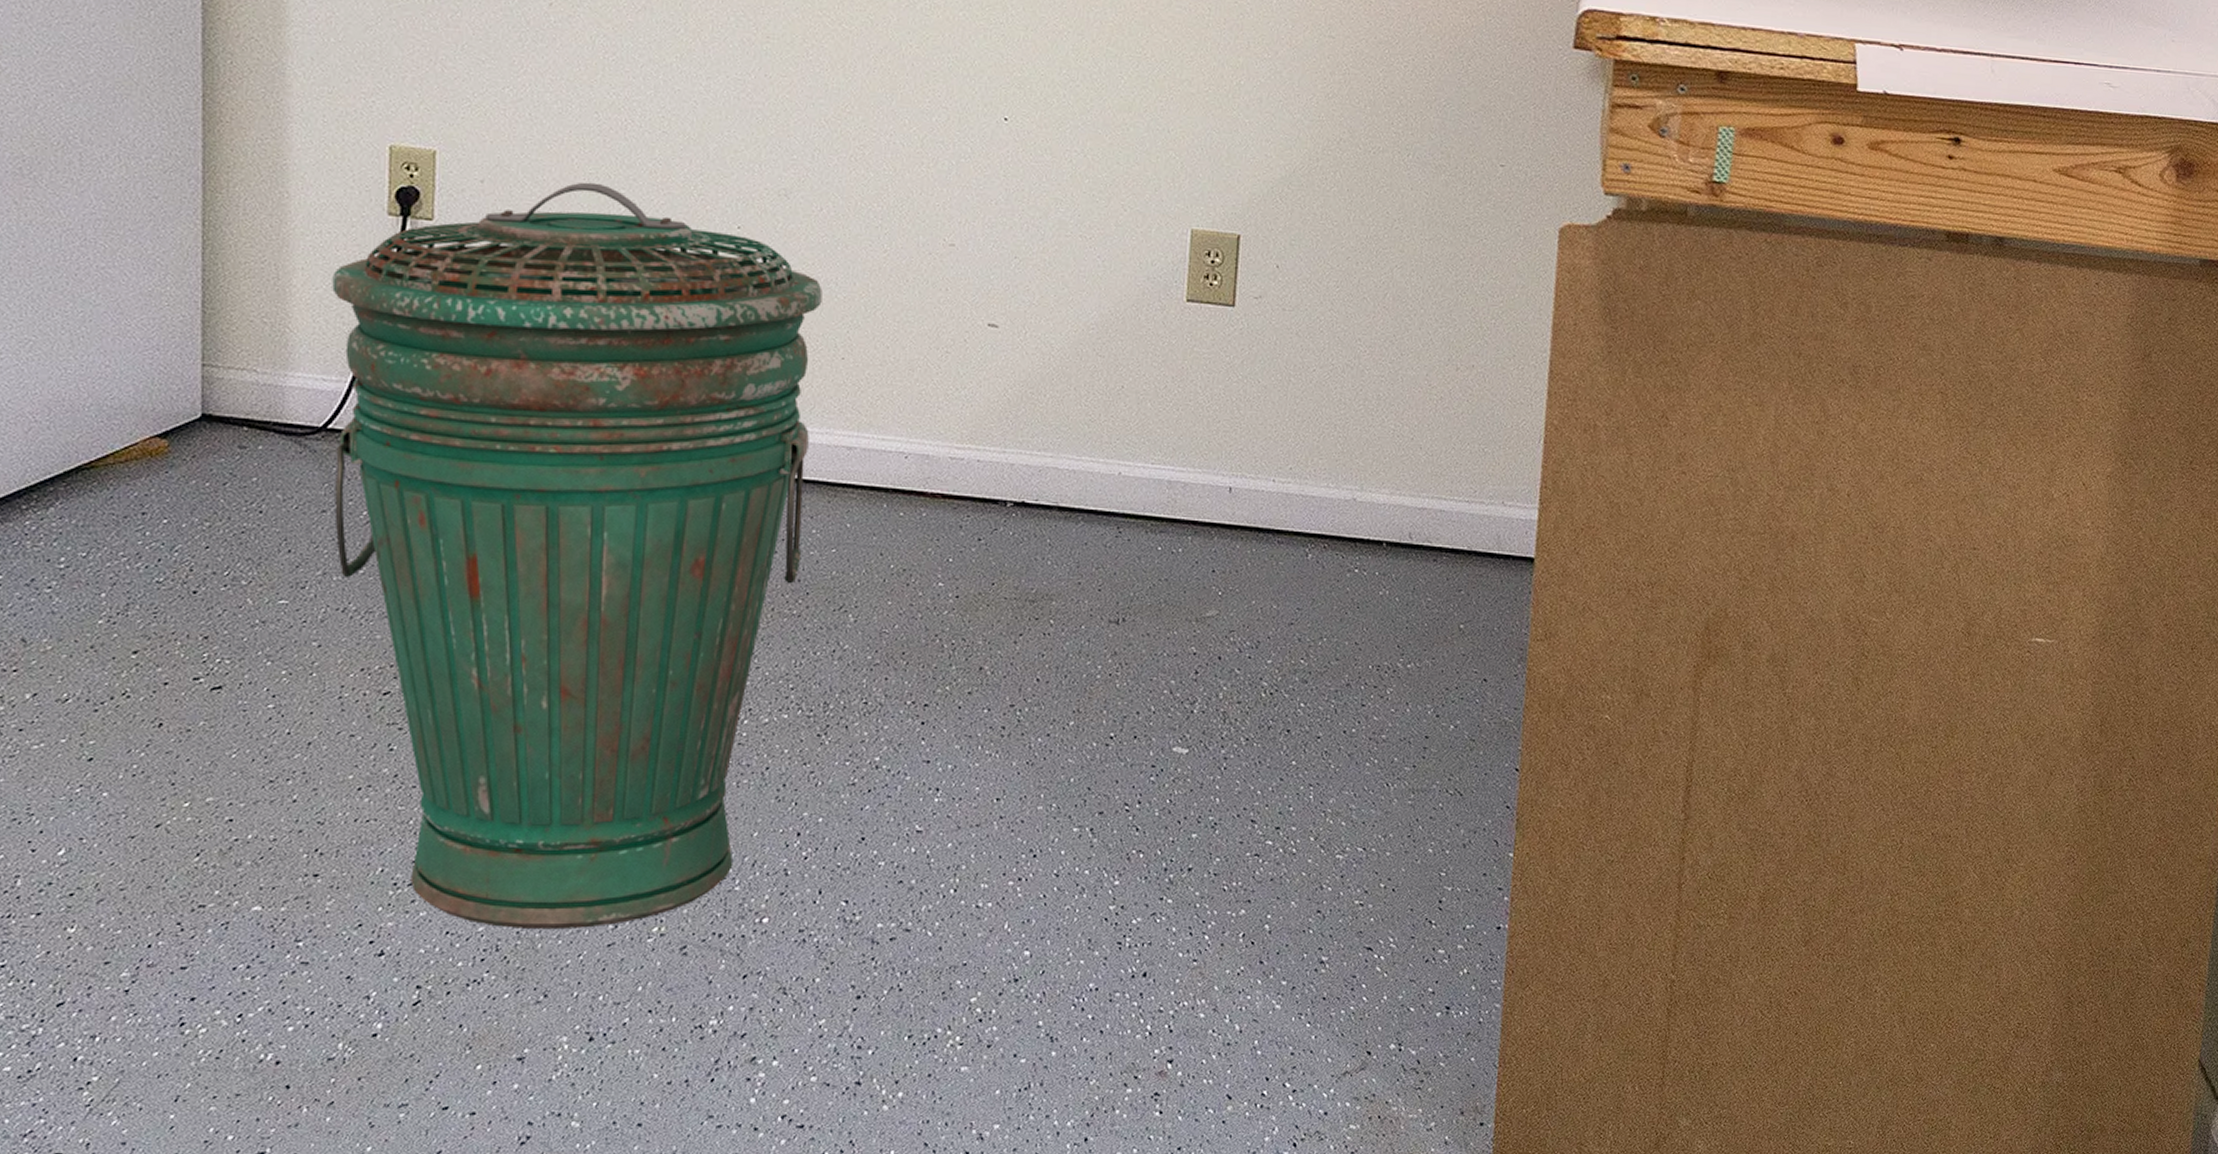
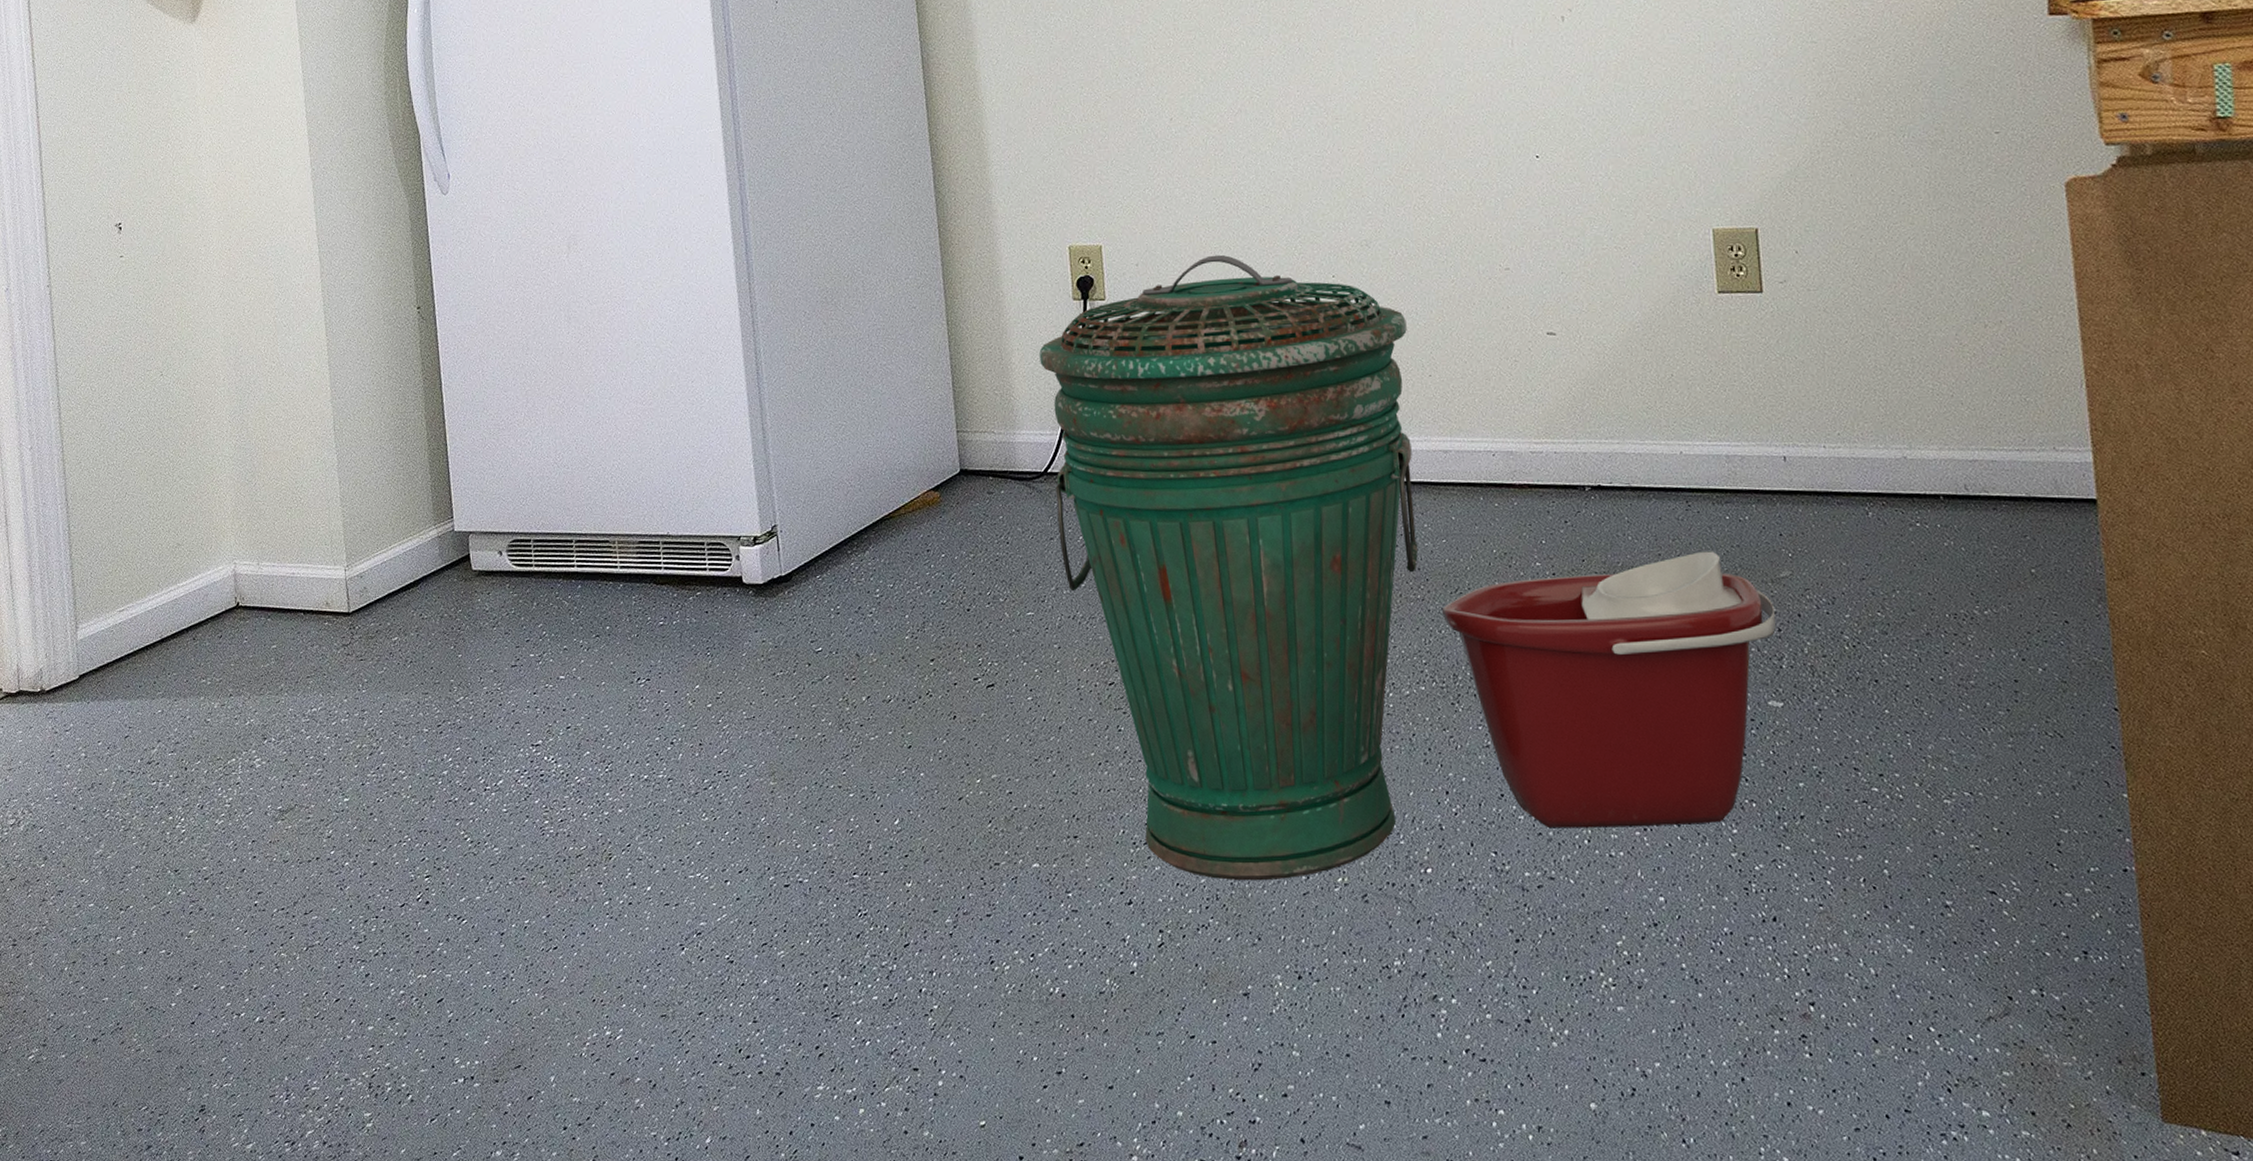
bucket: none [819,583,1195,876] -> present [1441,551,1776,828]

